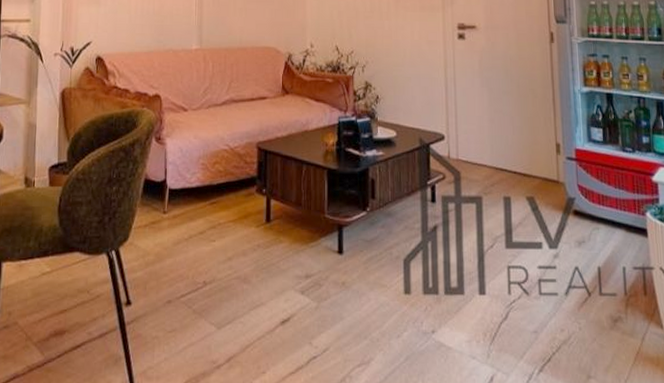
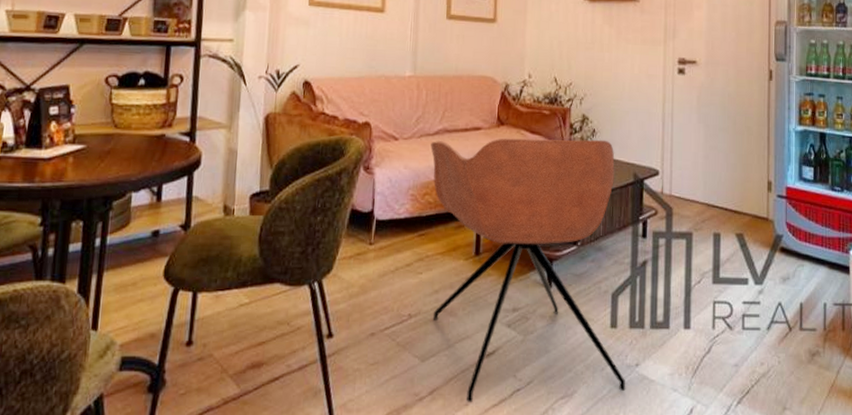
armchair: none [219,106,423,371] -> present [431,138,626,403]

